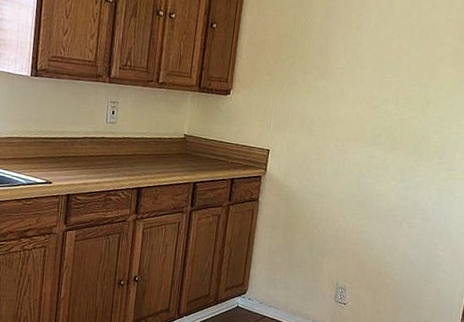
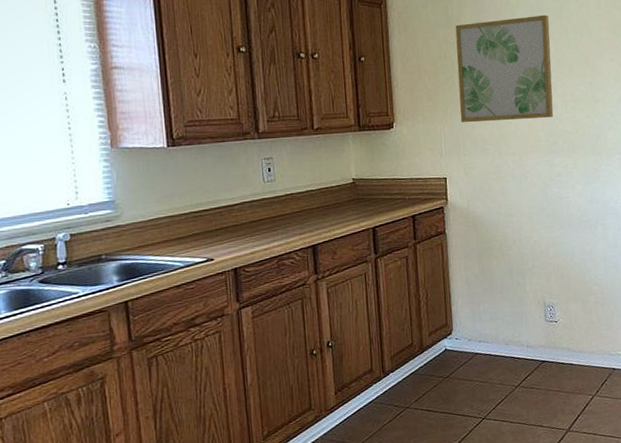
wall art: none [293,7,398,111] -> present [455,14,554,123]

